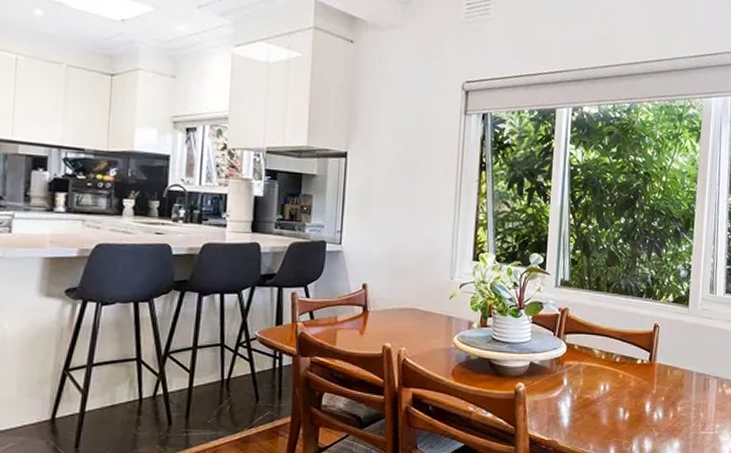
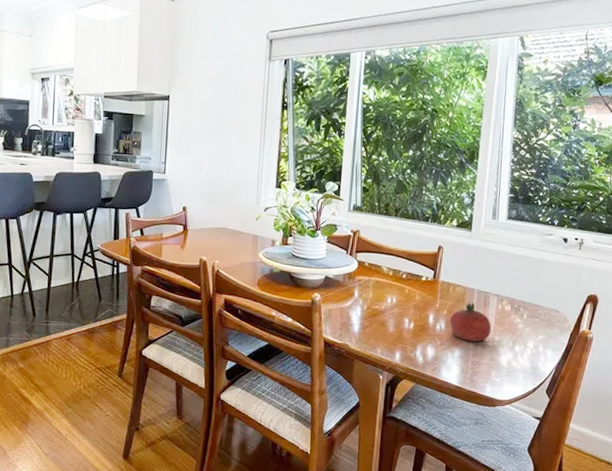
fruit: none [667,386,712,431] -> present [449,302,492,342]

